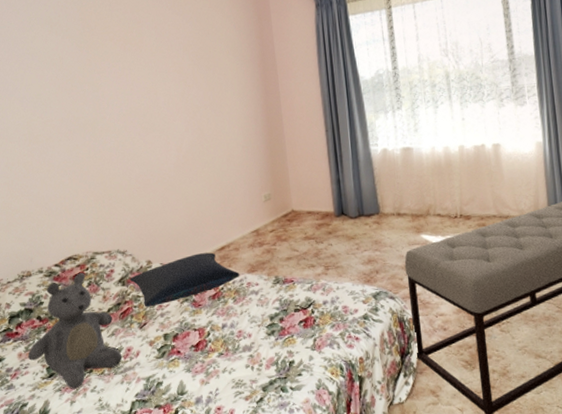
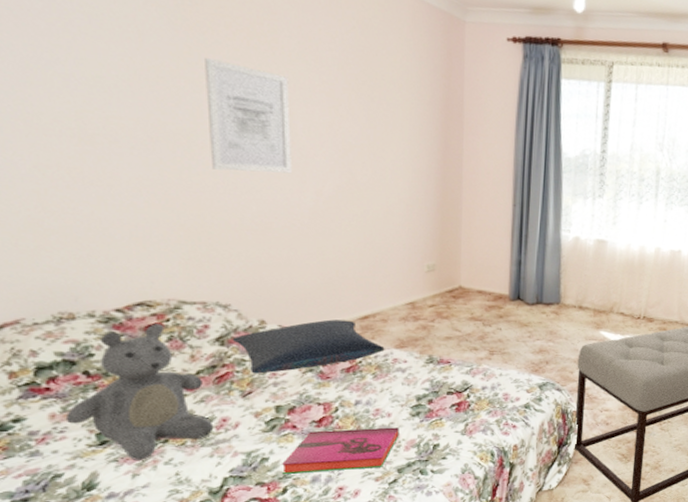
wall art: none [99,64,160,146] -> present [205,58,292,174]
hardback book: none [172,347,260,396] -> present [282,427,400,474]

